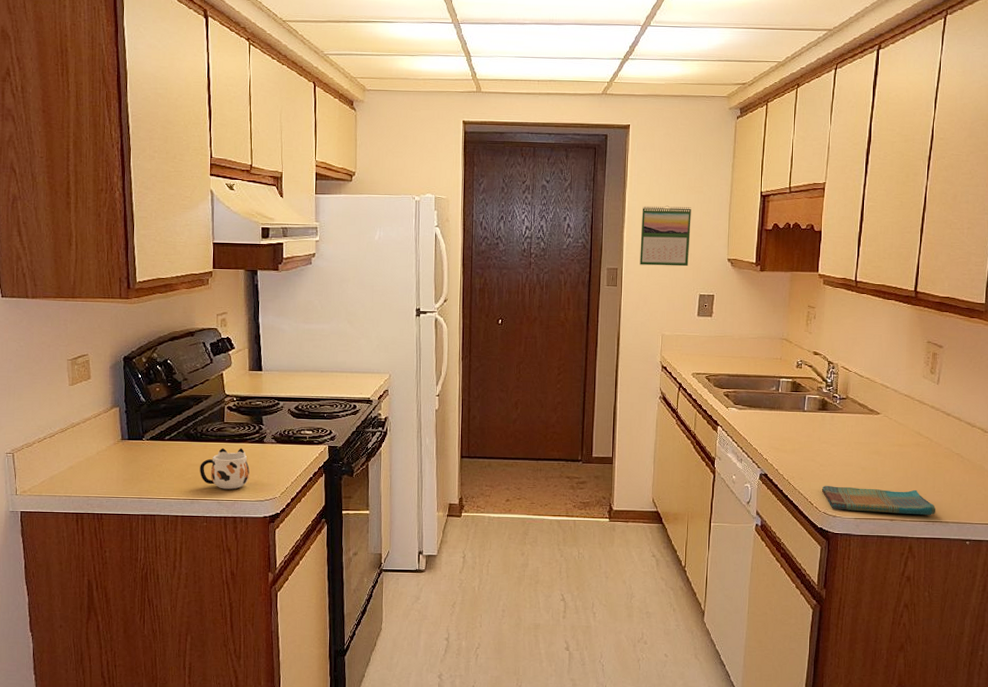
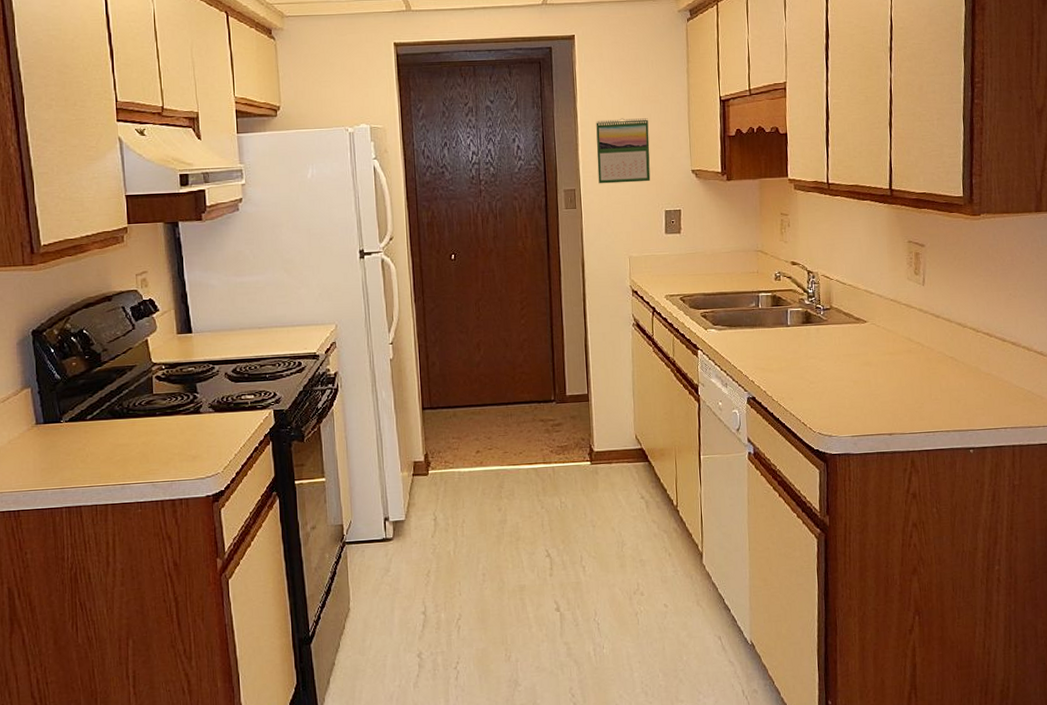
mug: present [200,448,250,489] -> none [129,421,186,470]
dish towel: present [821,486,936,516] -> none [813,399,936,429]

